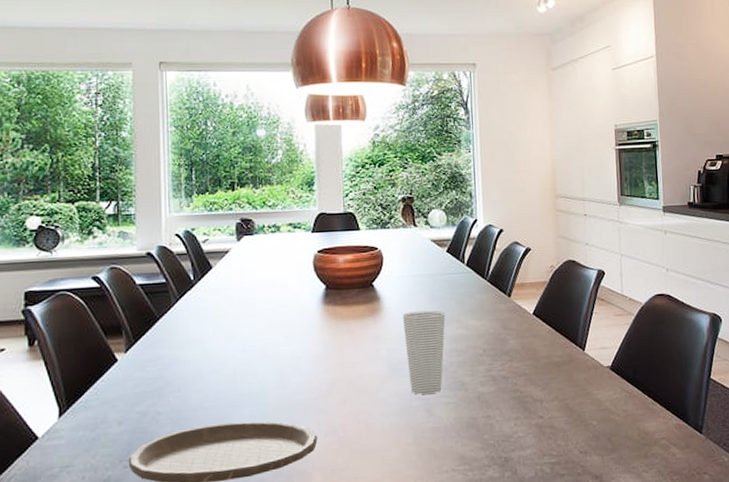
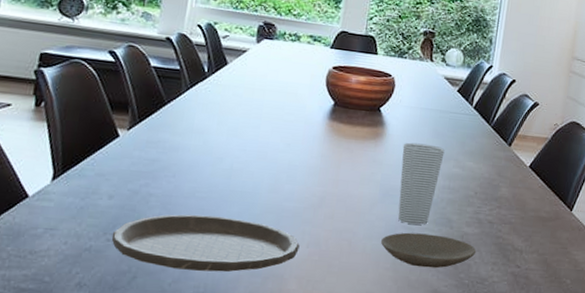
plate: none [398,400,496,437] -> present [381,232,477,269]

